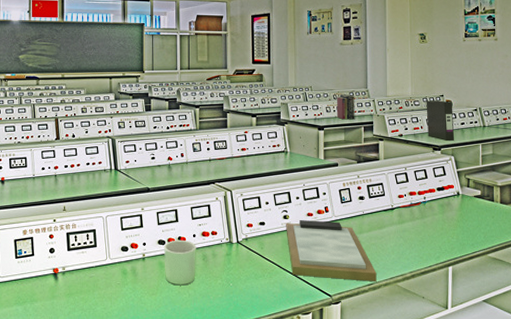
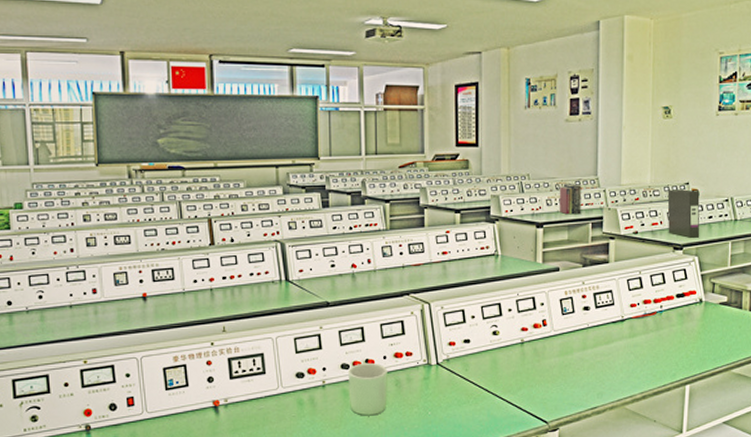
clipboard: present [286,220,377,281] -> none [495,336,602,405]

